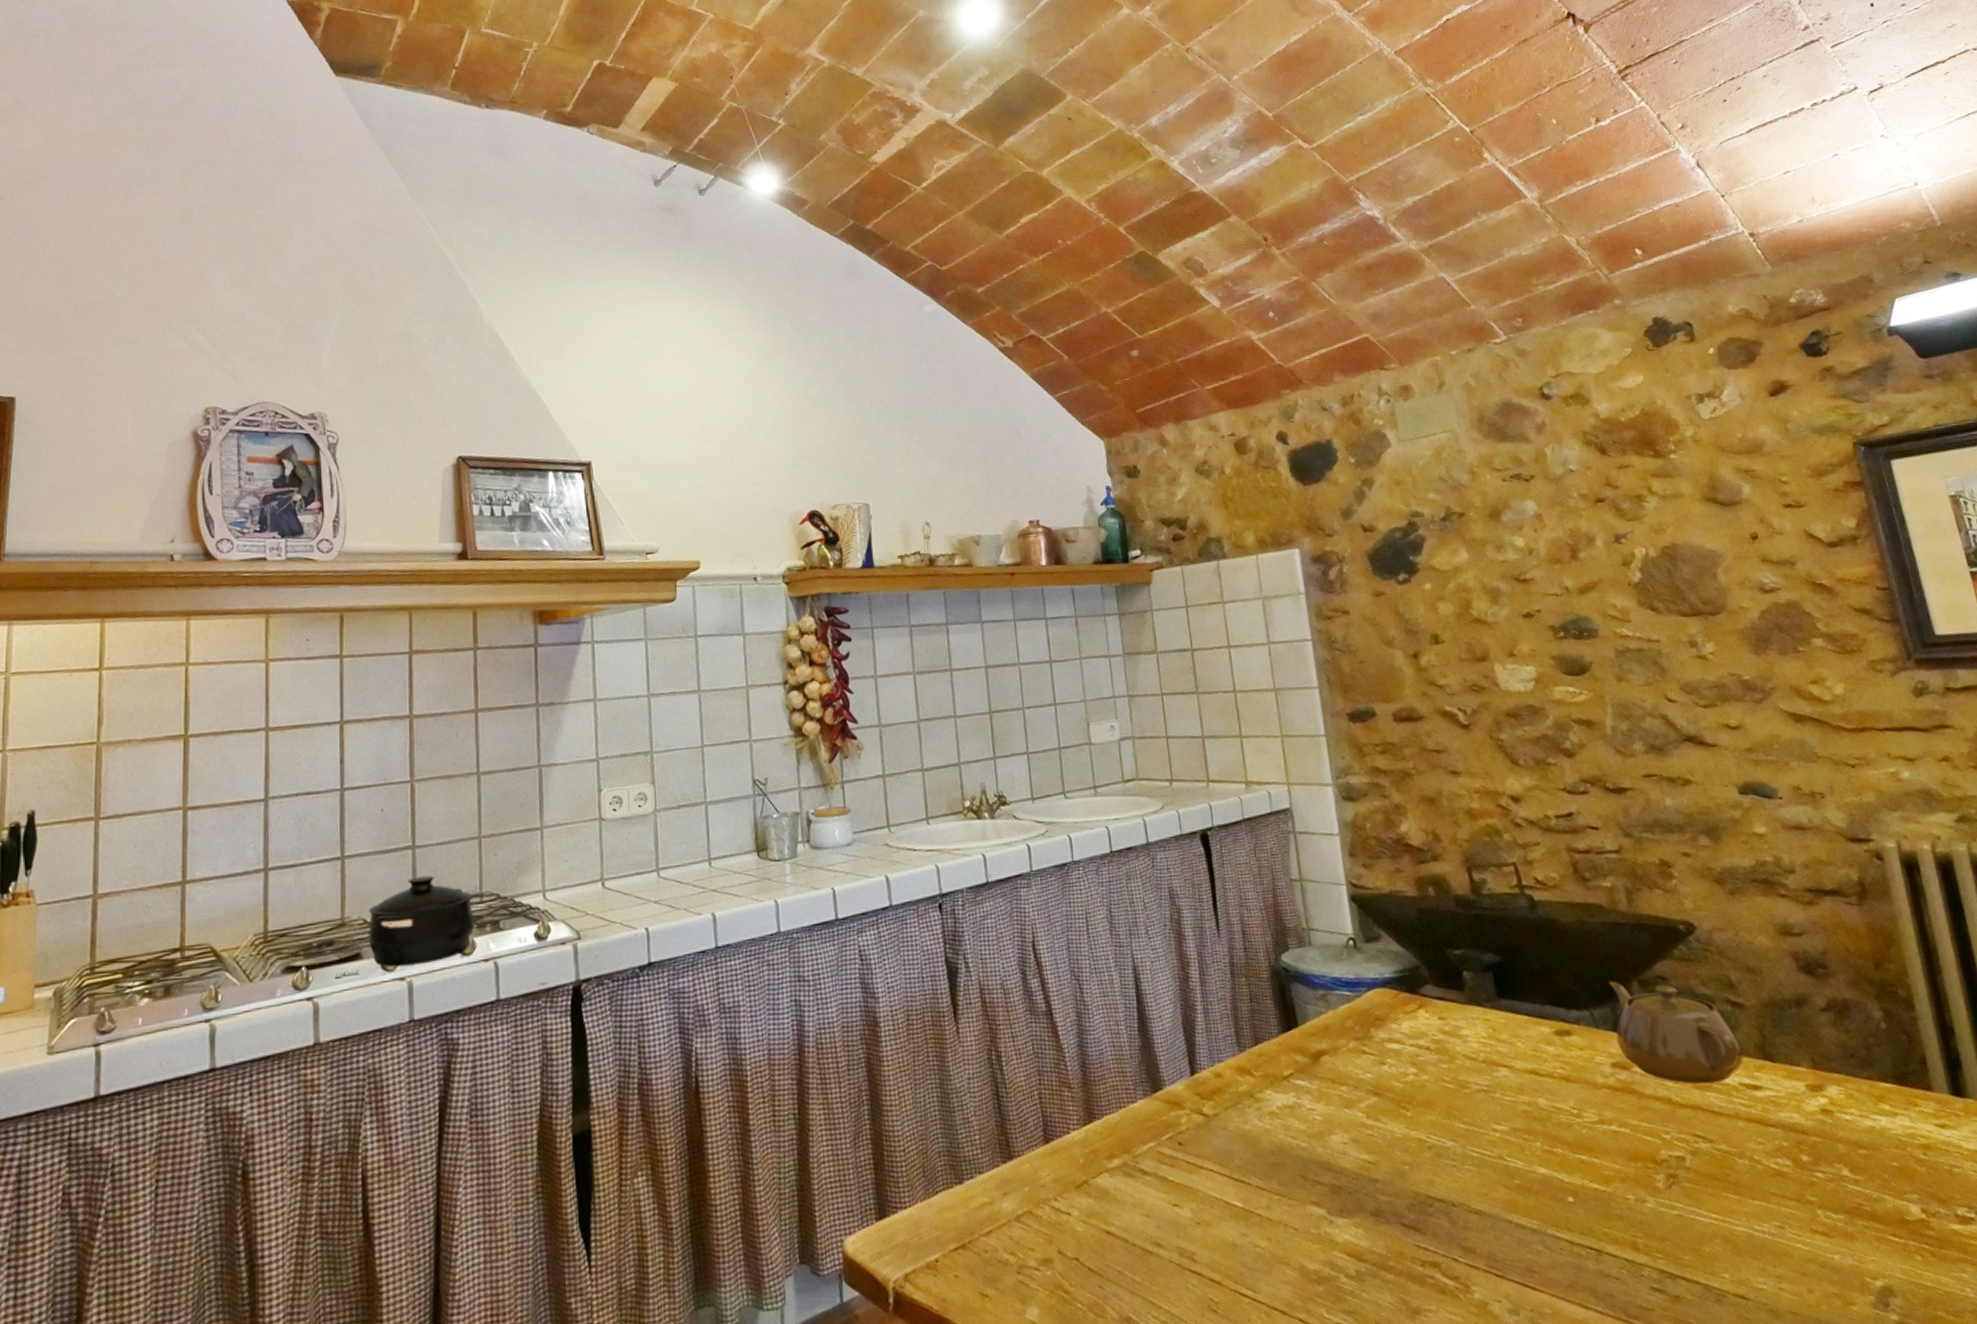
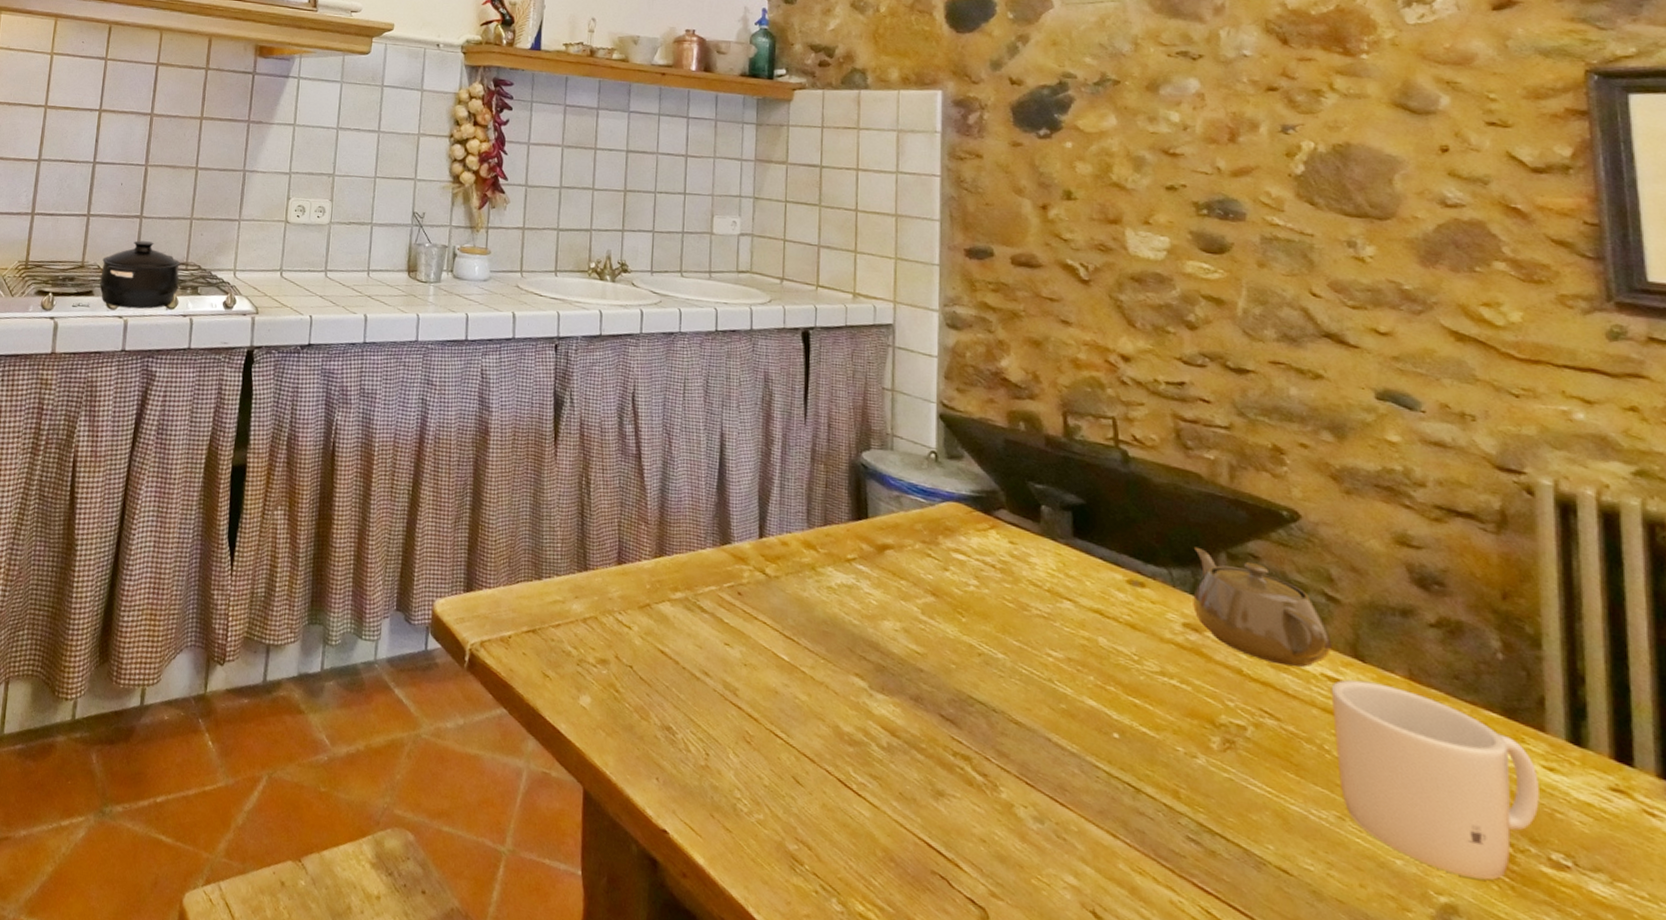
mug: none [1750,1079,1940,1256] -> present [1331,679,1539,881]

